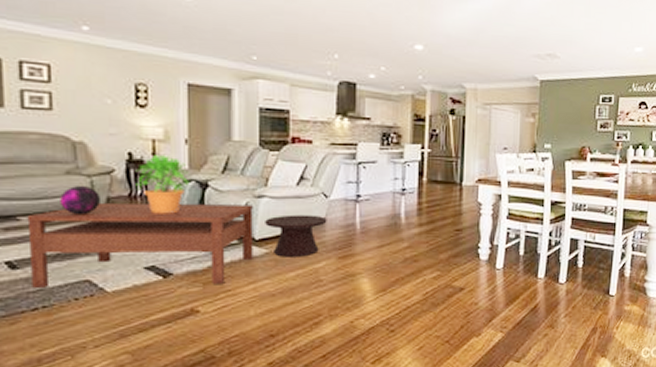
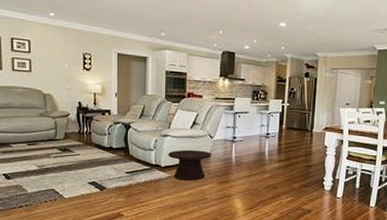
coffee table: present [27,202,253,288] -> none [16,136,160,197]
decorative sphere: present [60,186,102,216] -> none [36,125,62,145]
potted plant: present [135,154,190,214] -> none [83,103,118,146]

